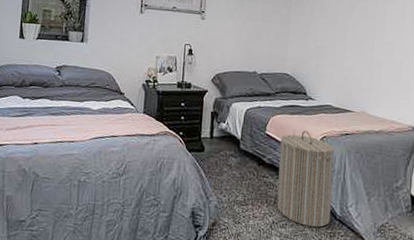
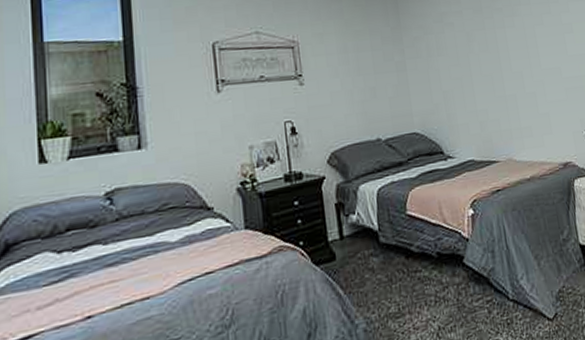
laundry hamper: present [276,131,335,227] -> none [425,198,503,321]

